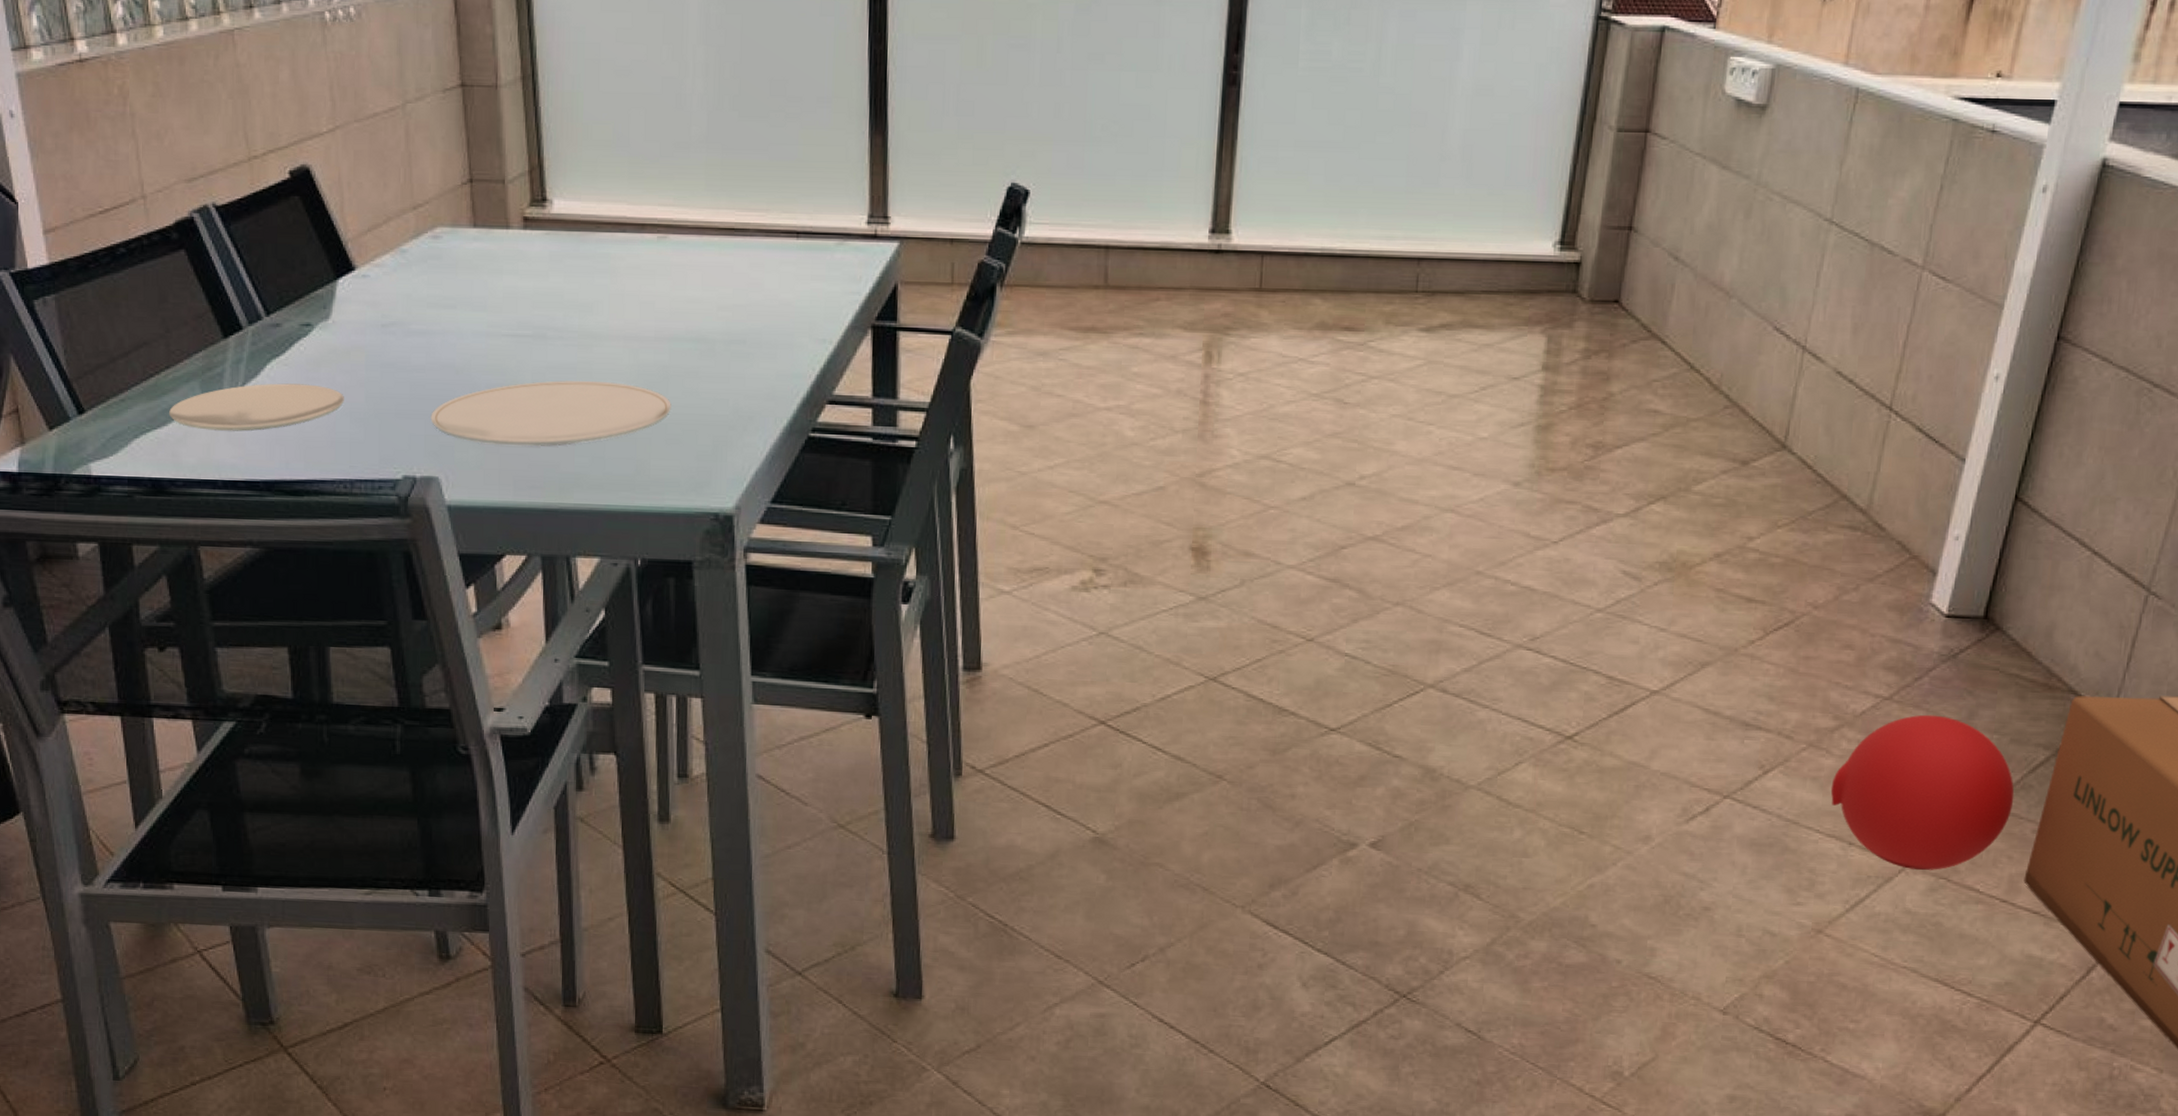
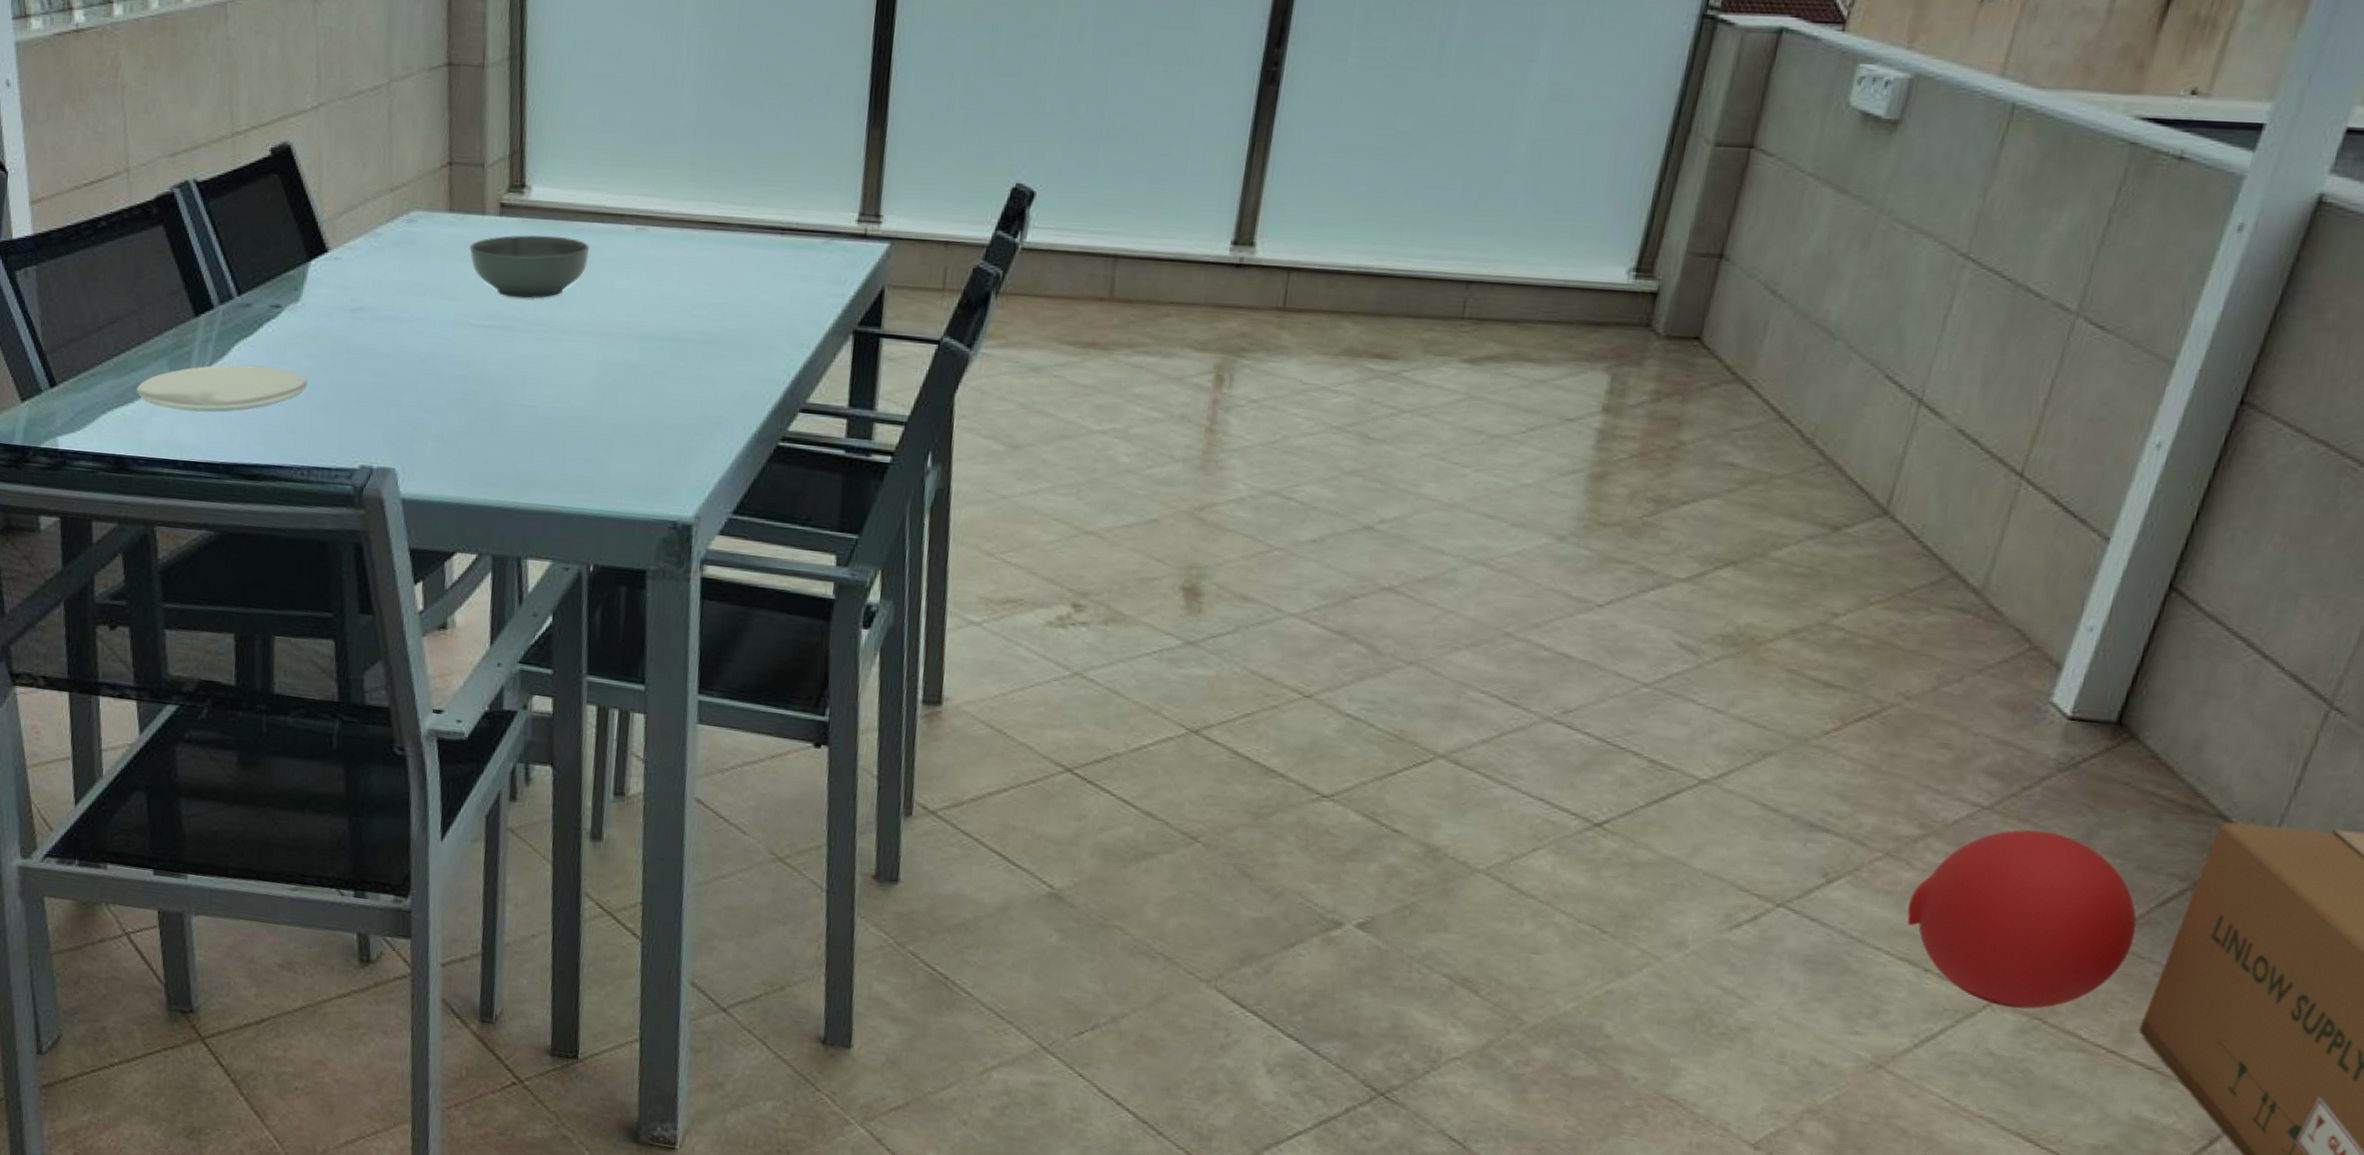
plate: present [430,380,671,446] -> none [391,374,637,443]
bowl: none [496,246,614,308] -> present [469,234,590,299]

